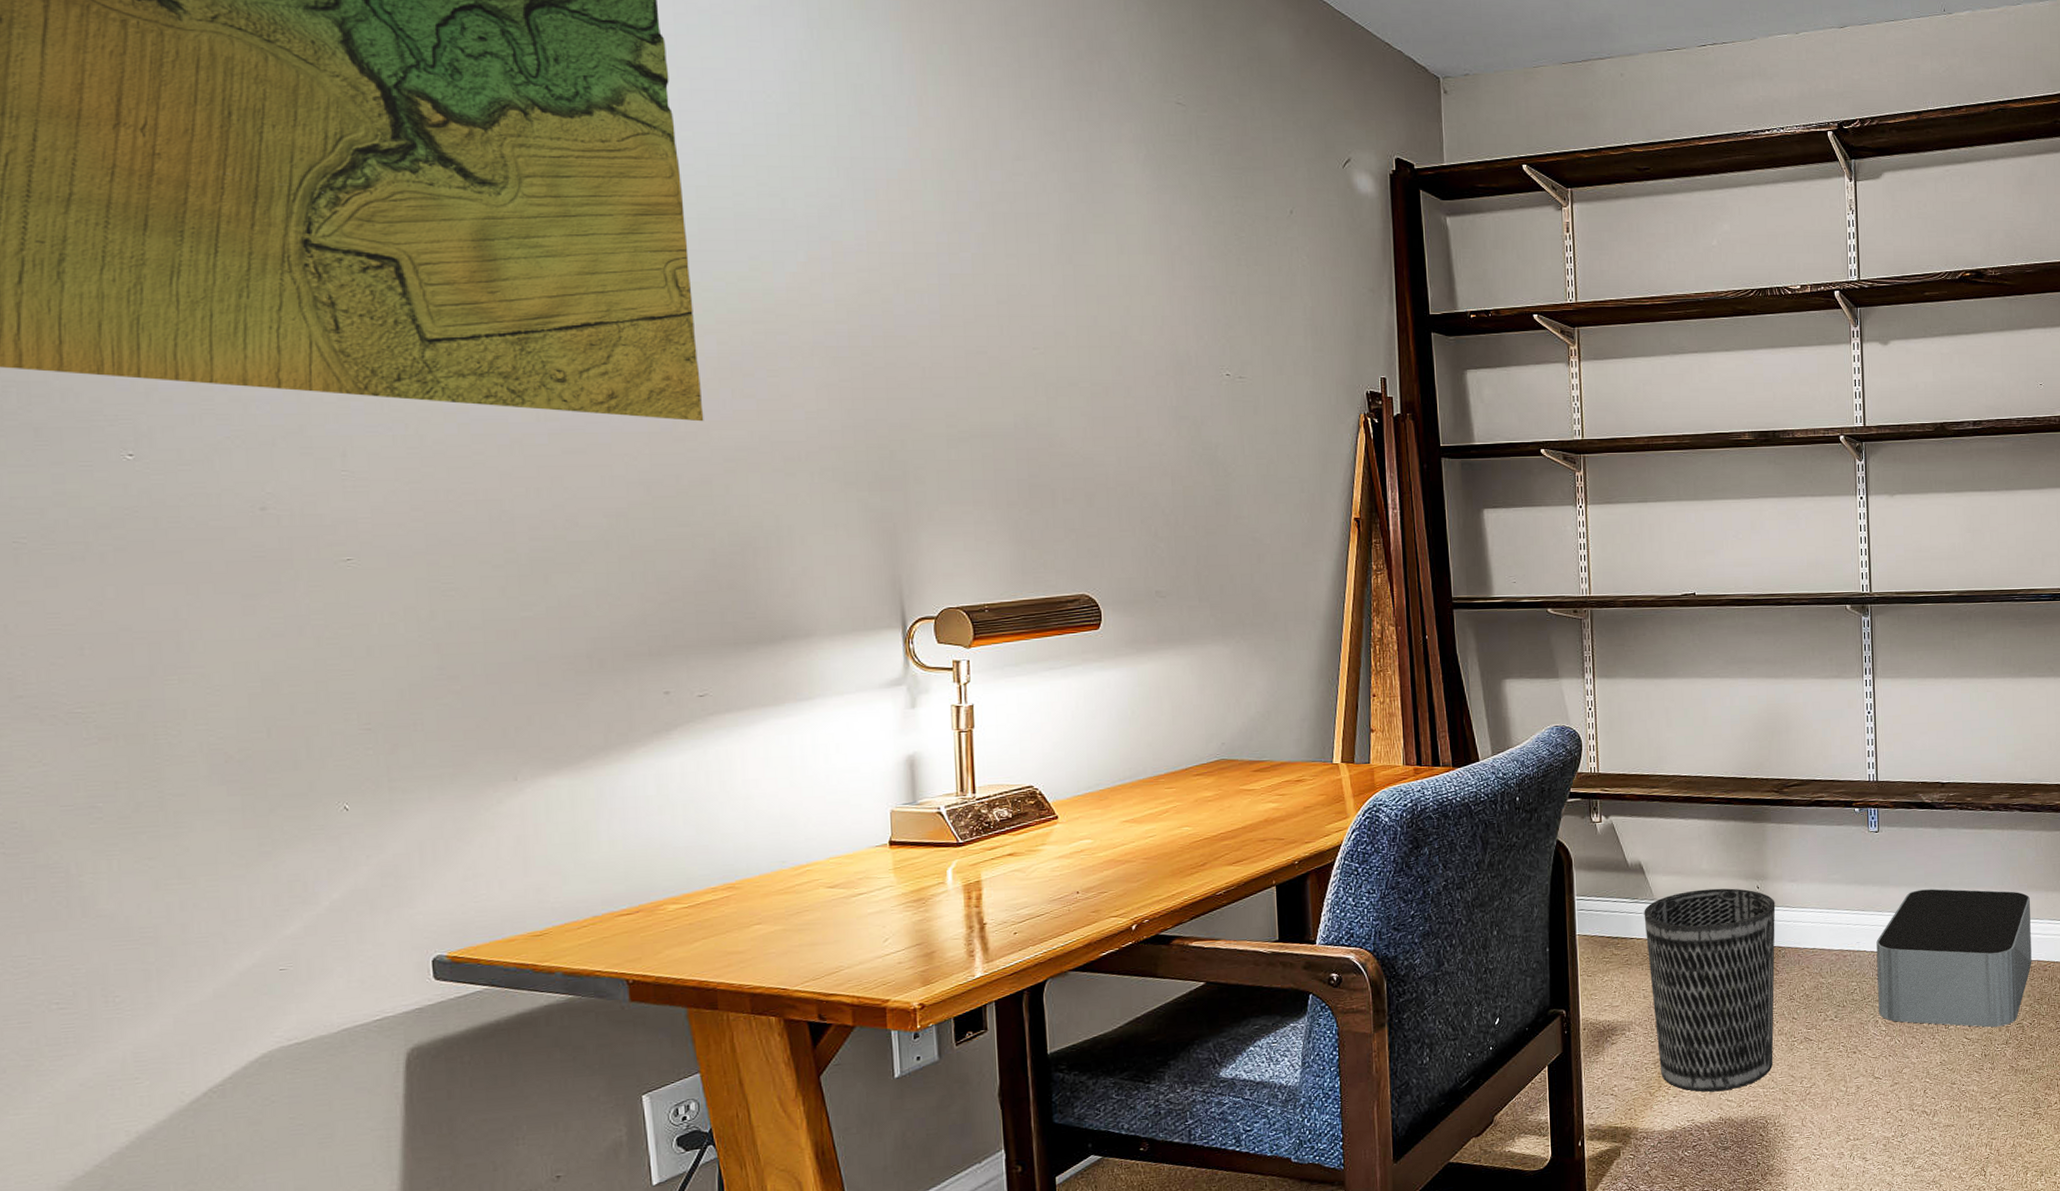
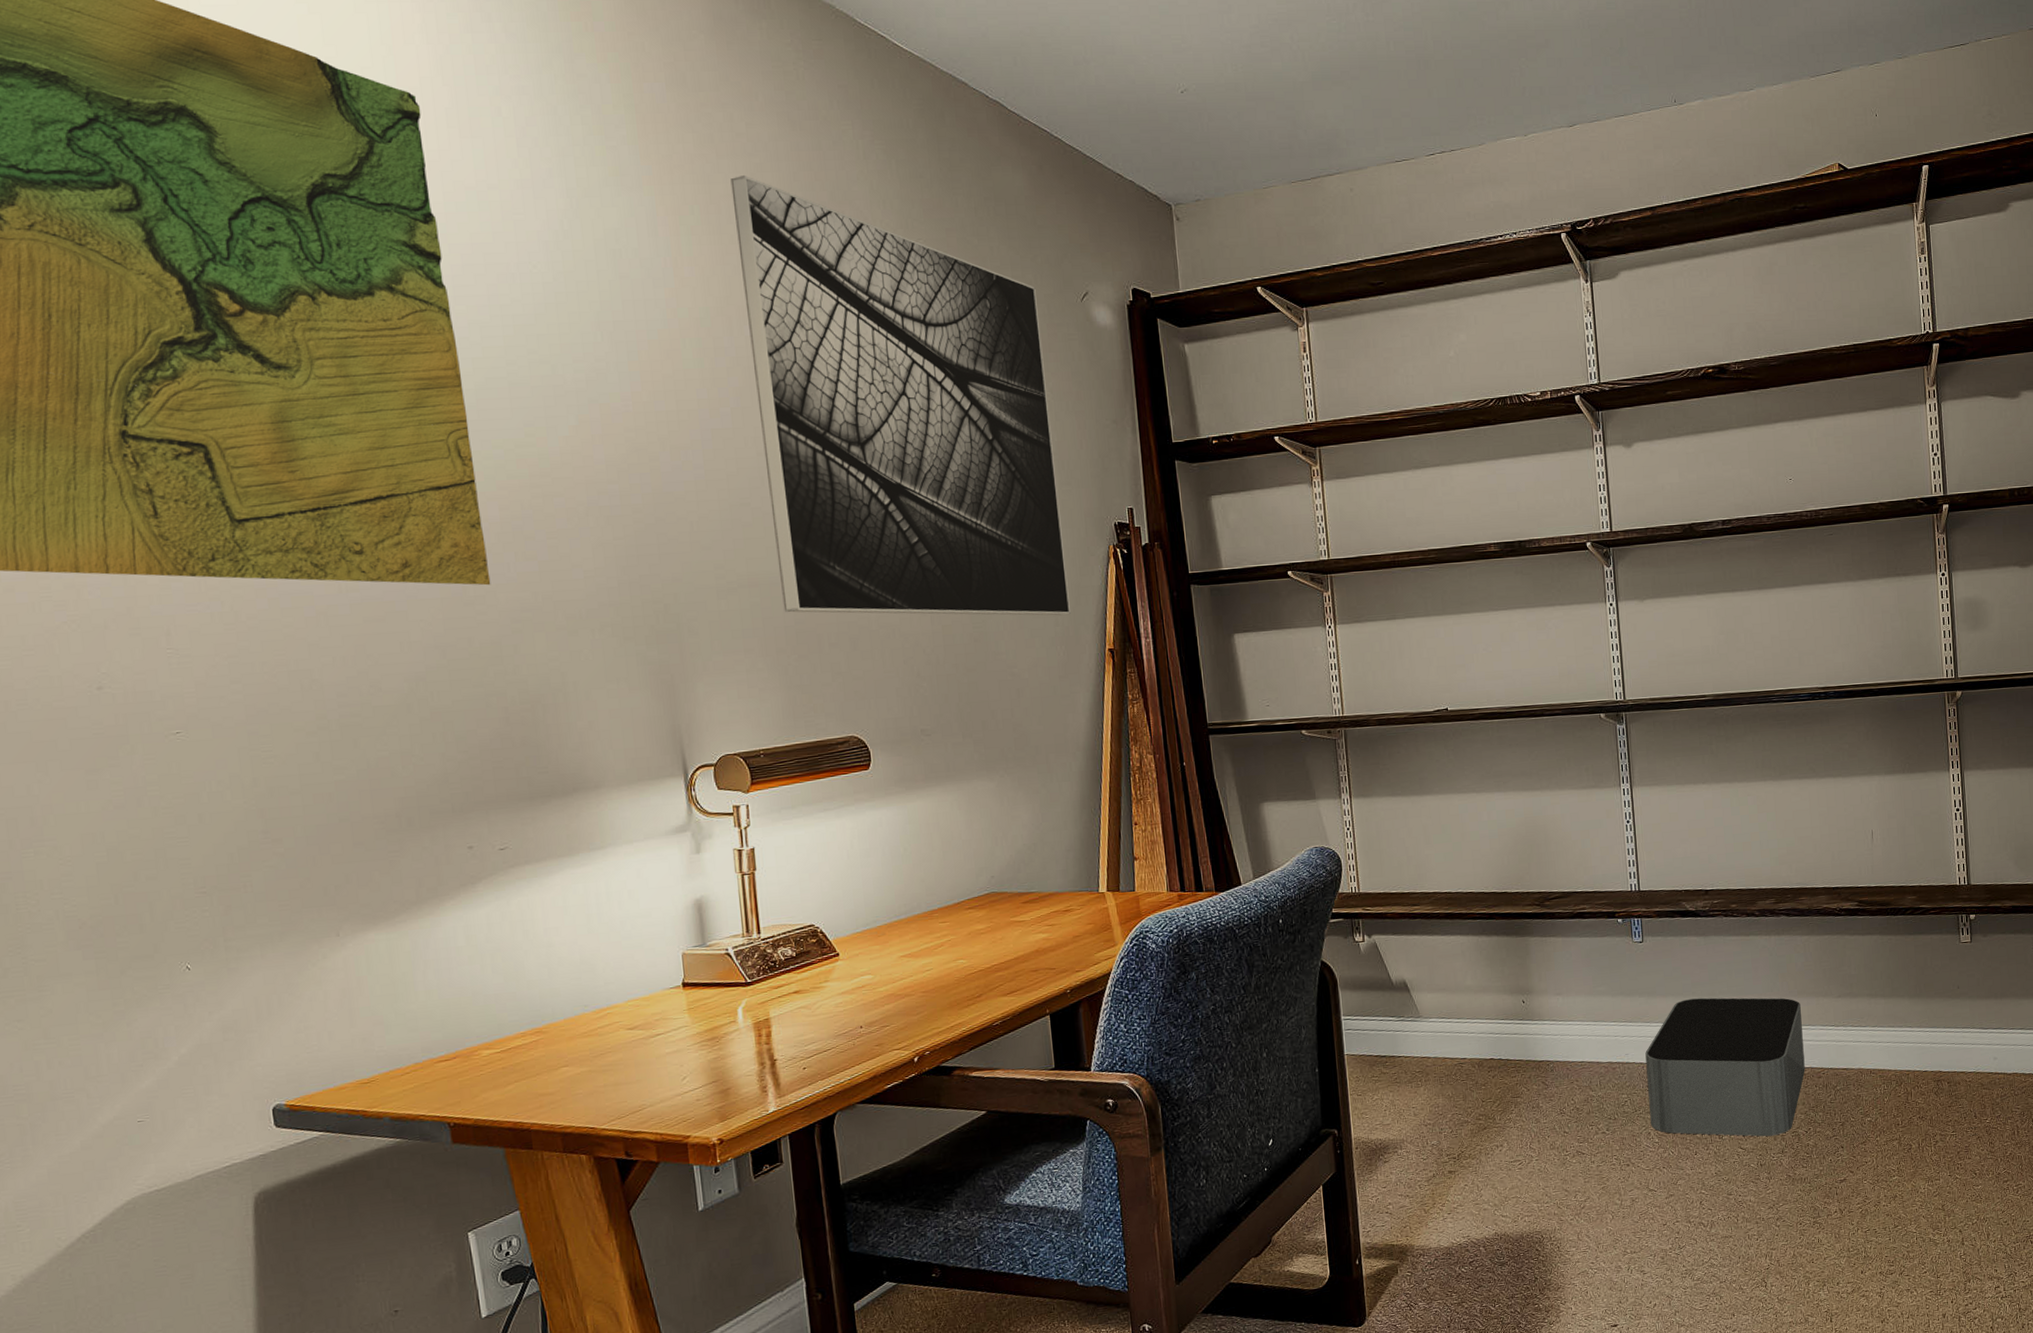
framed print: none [983,18,1317,482] -> present [730,176,1070,616]
wastebasket: present [1644,888,1776,1092] -> none [1410,1003,1546,1208]

